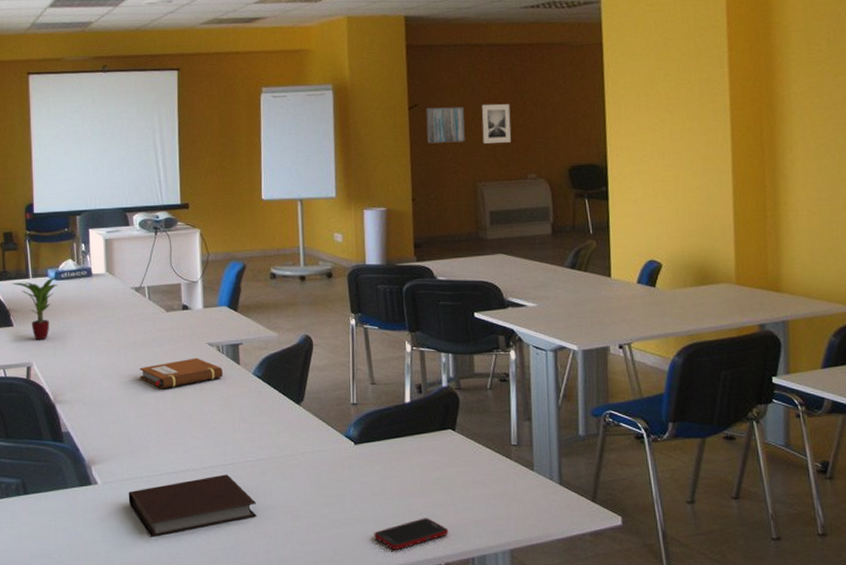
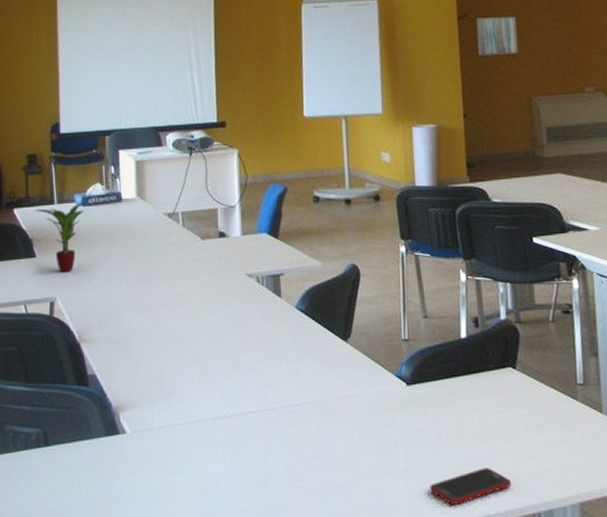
notebook: present [128,474,257,537] -> none [159,420,301,493]
notebook: present [139,358,223,389] -> none [172,290,263,325]
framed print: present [481,103,511,144] -> none [535,13,567,55]

